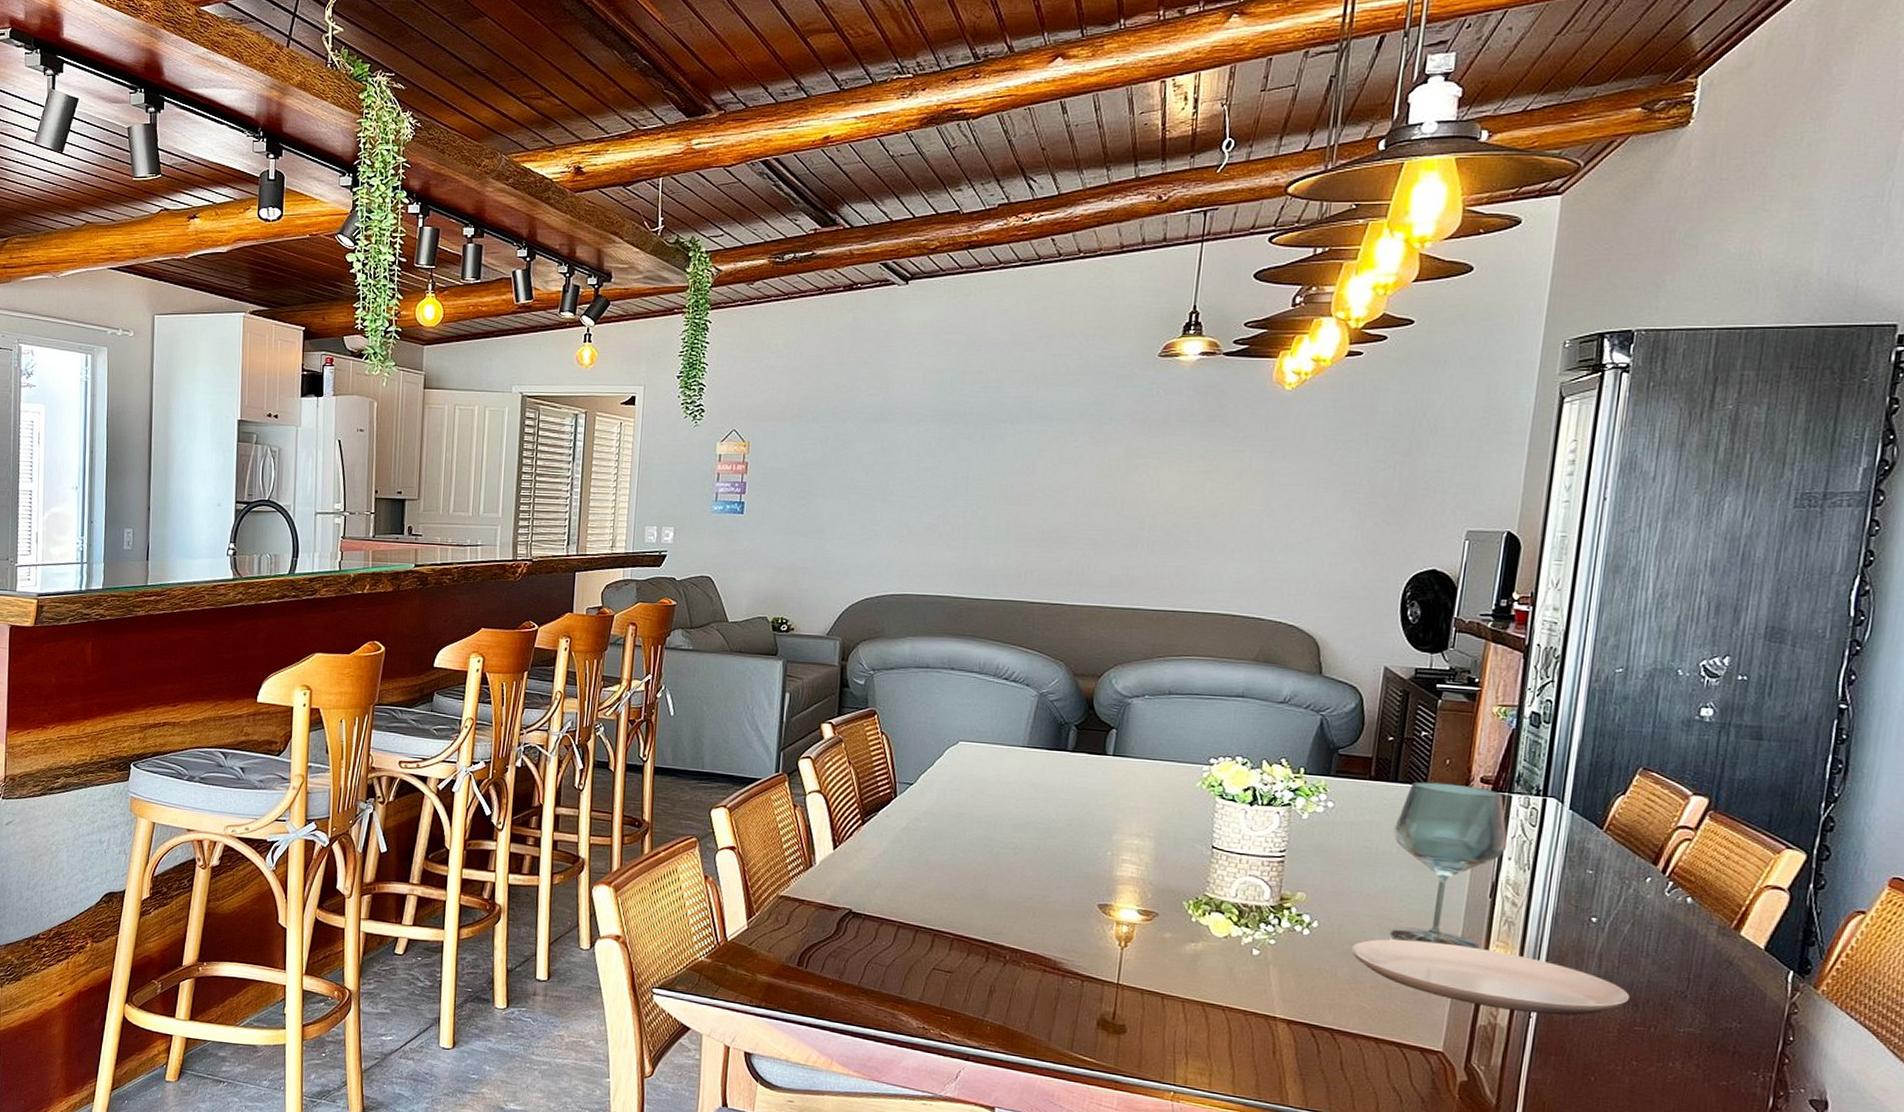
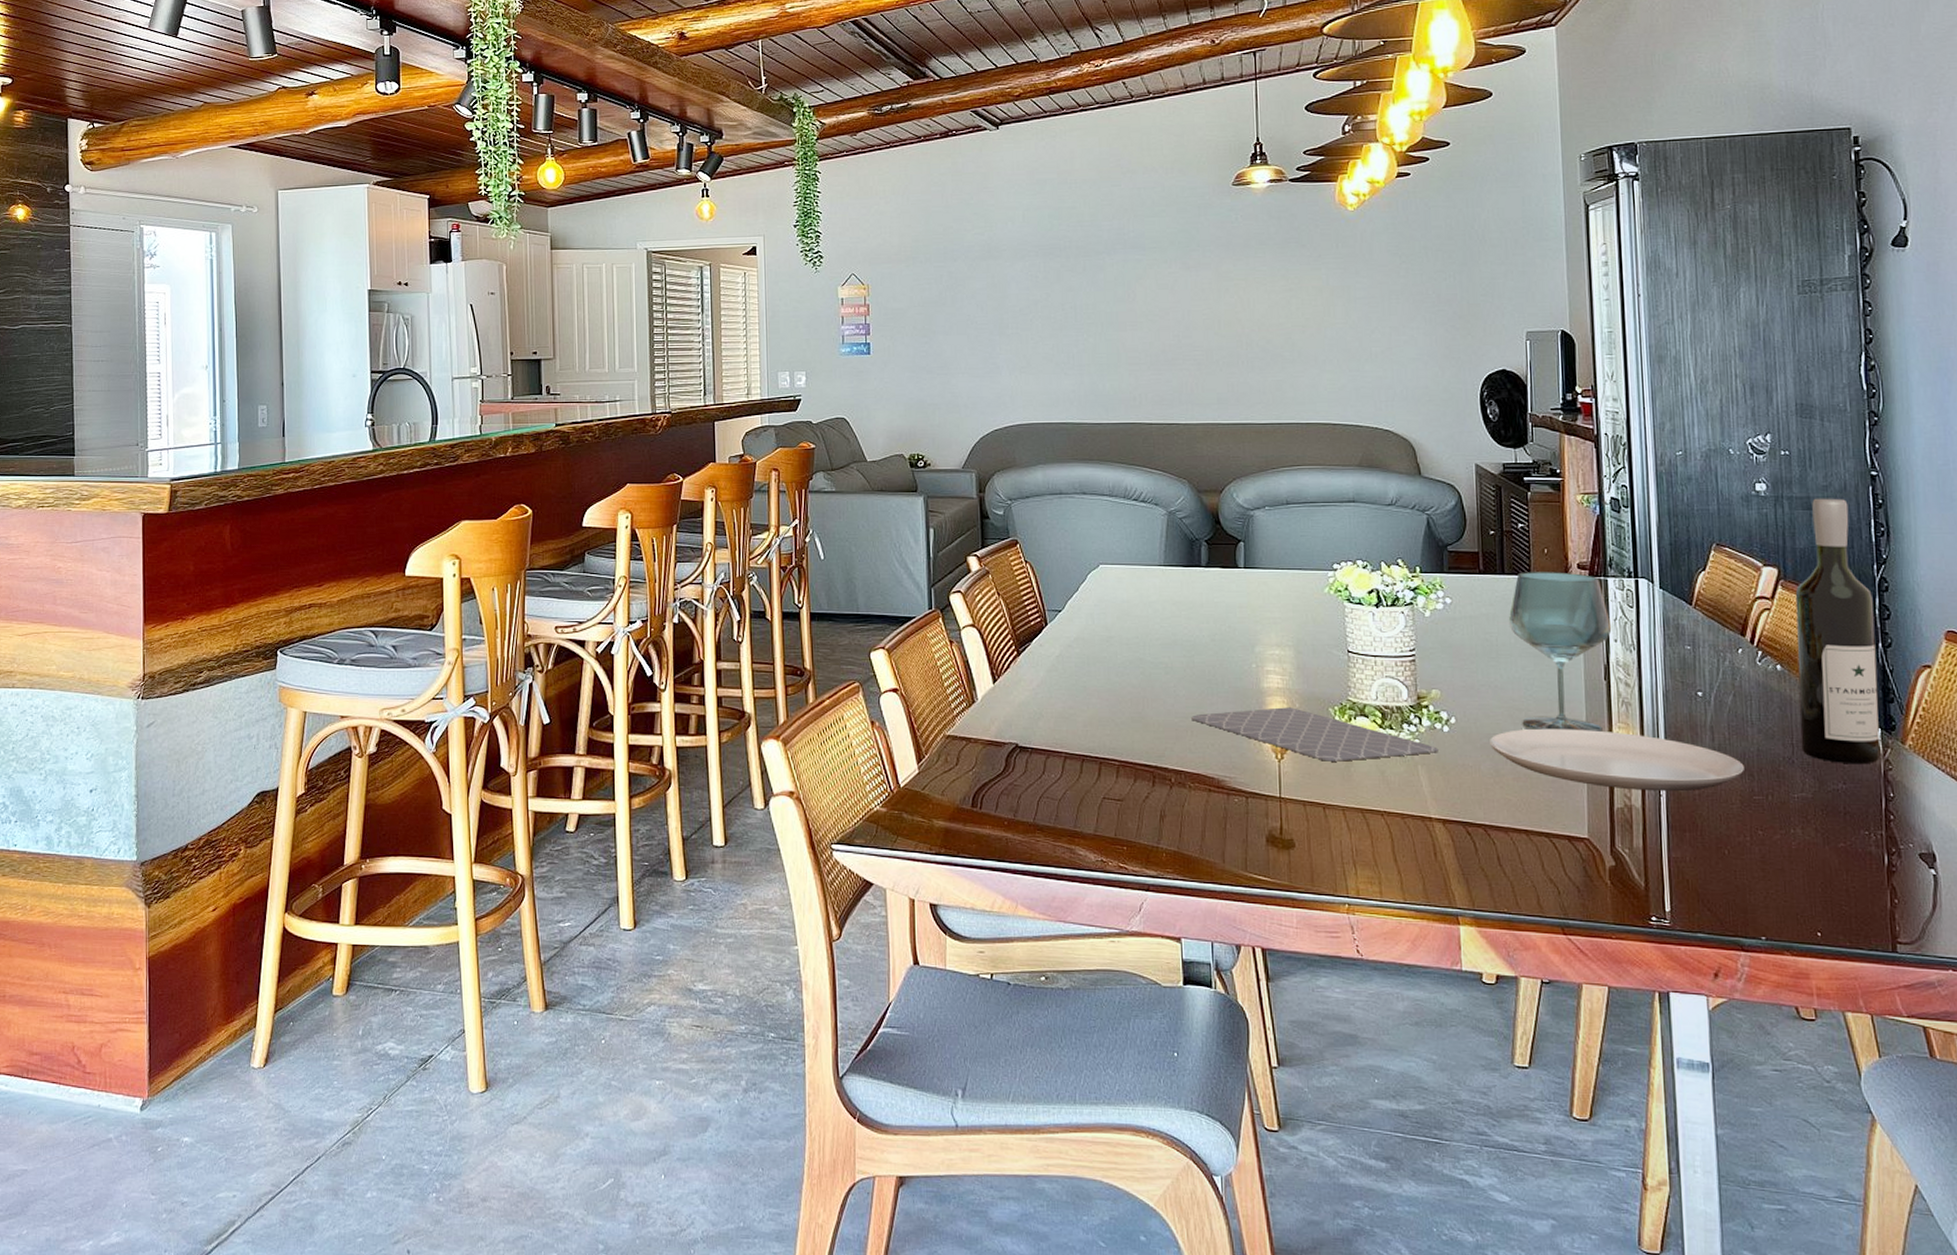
placemat: none [1035,896,1295,955] -> present [1191,707,1439,762]
bottle: none [1698,728,1814,1006] -> present [1795,498,1880,765]

